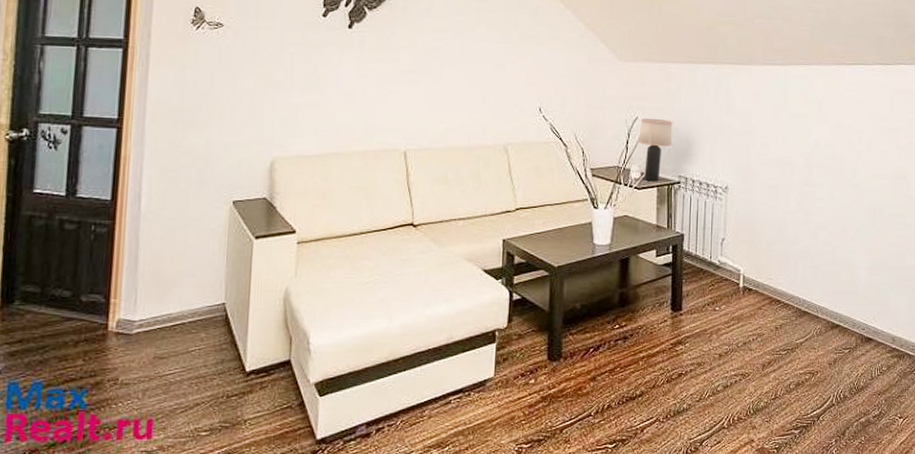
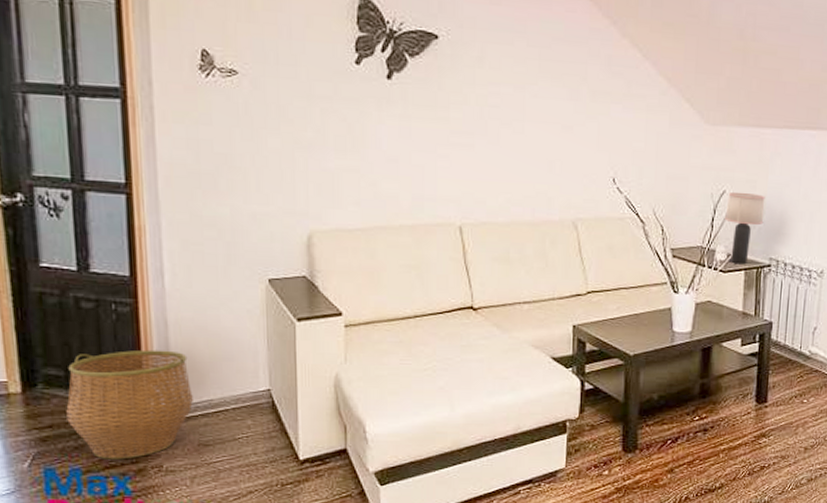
basket: none [36,267,154,373] -> present [66,349,193,460]

